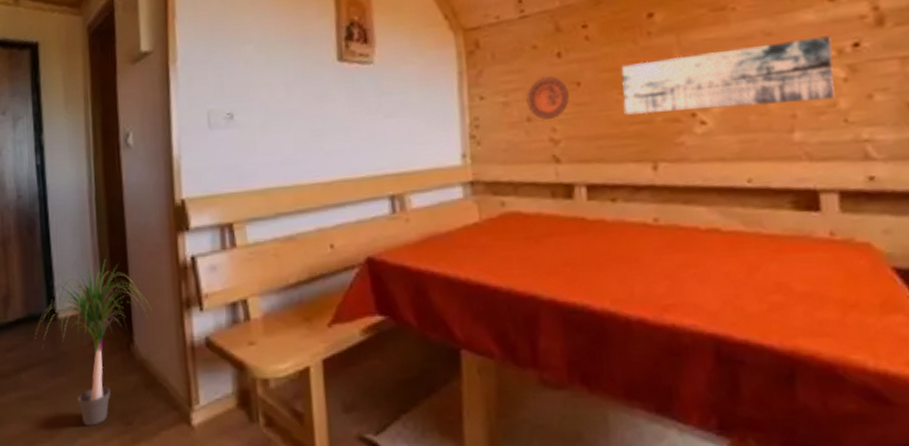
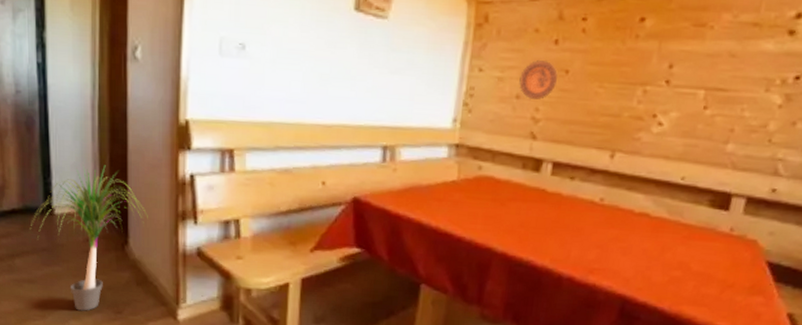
wall art: present [621,36,835,115] -> none [599,61,781,121]

